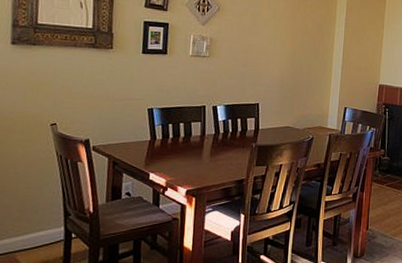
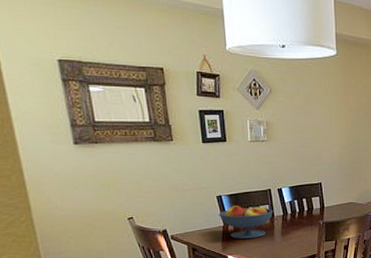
fruit bowl: none [147,120,205,156] -> present [219,205,273,239]

